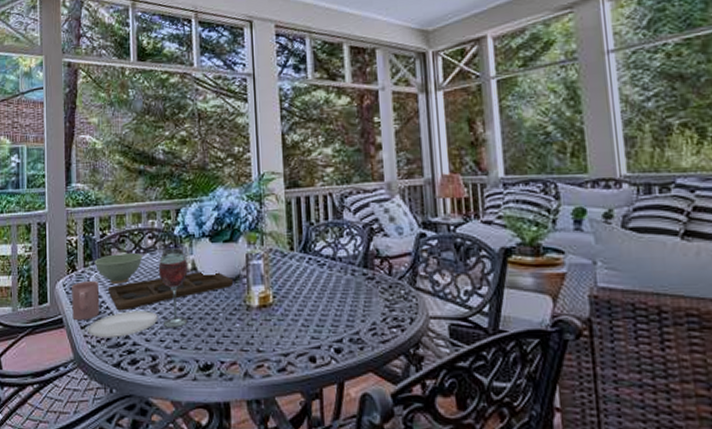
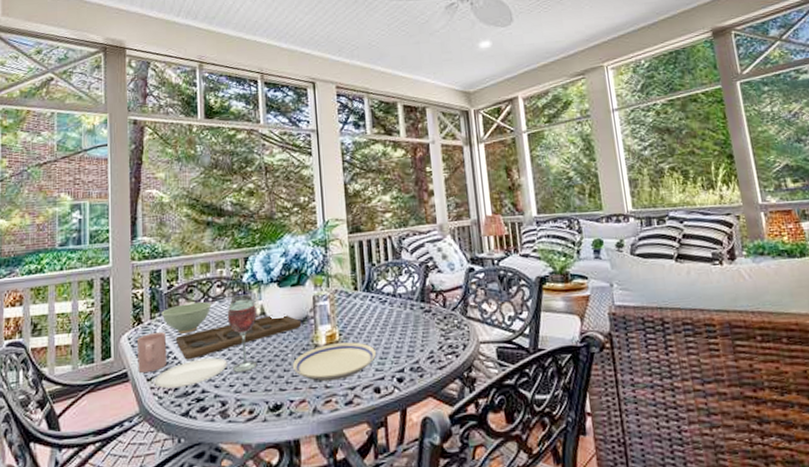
plate: none [223,306,313,345] -> present [292,342,377,382]

